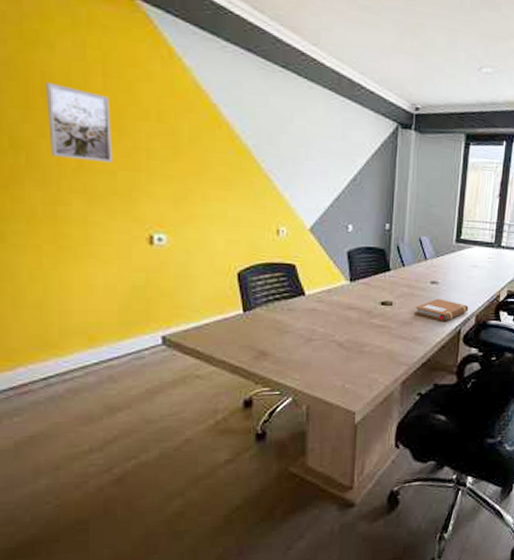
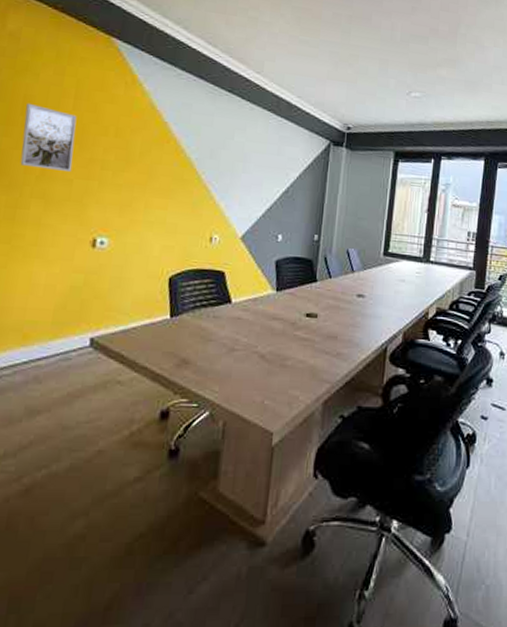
notebook: present [415,298,469,322] -> none [340,312,396,338]

